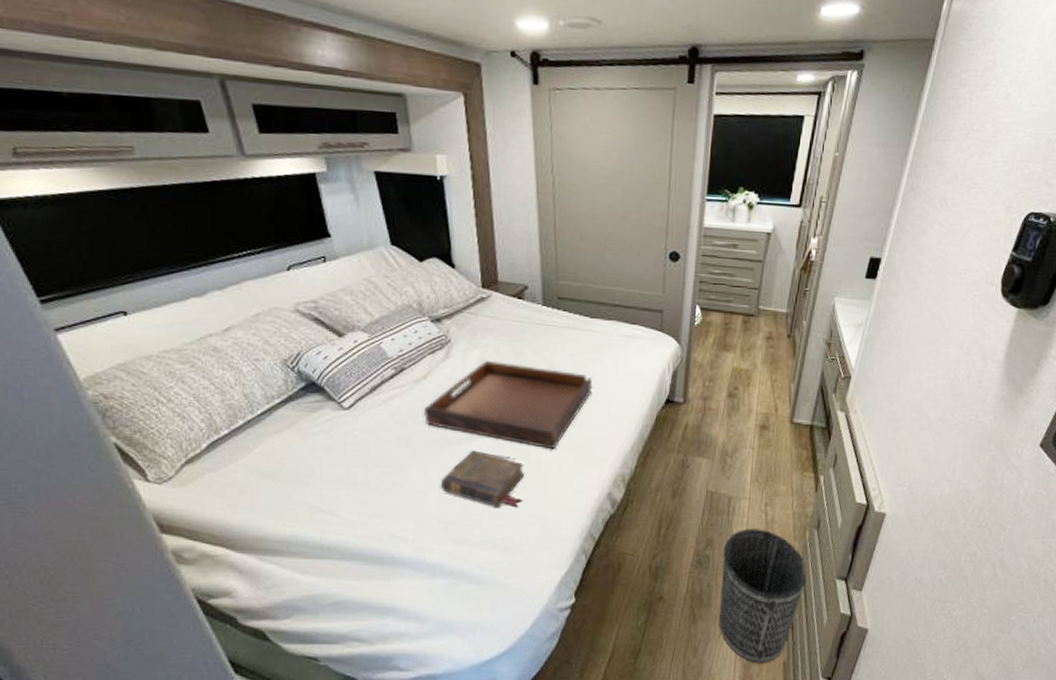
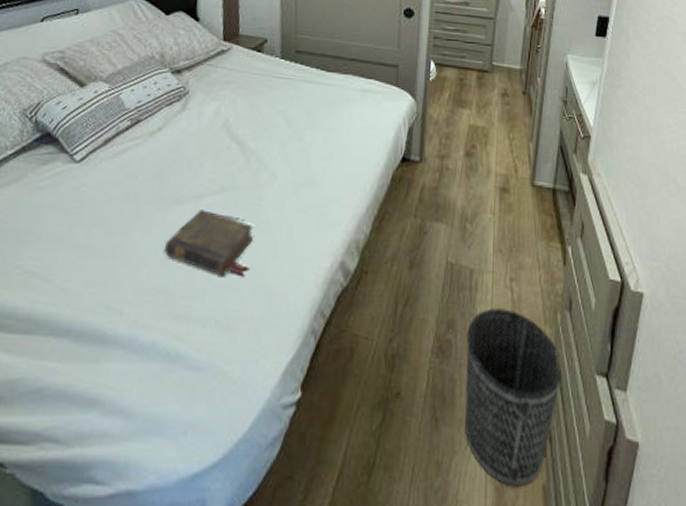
serving tray: present [423,360,593,450] -> none [155,112,327,211]

